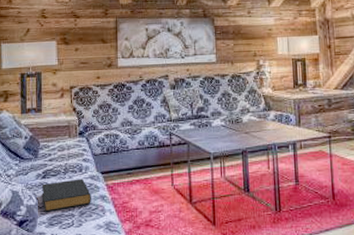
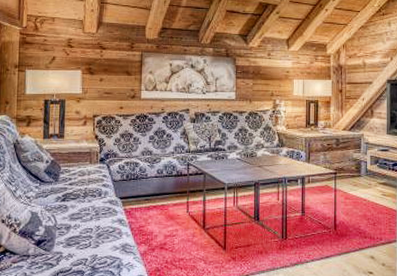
hardback book: present [41,179,91,212] -> none [60,203,109,233]

